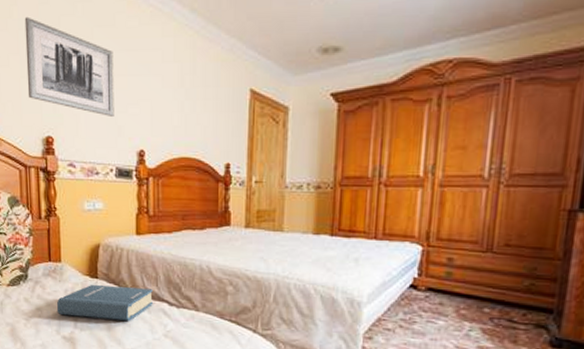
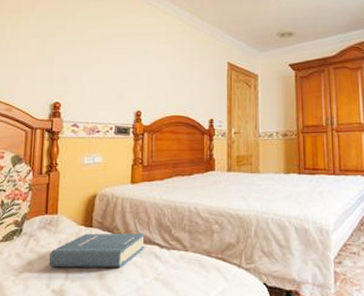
wall art: present [24,16,114,116] -> none [41,11,118,85]

